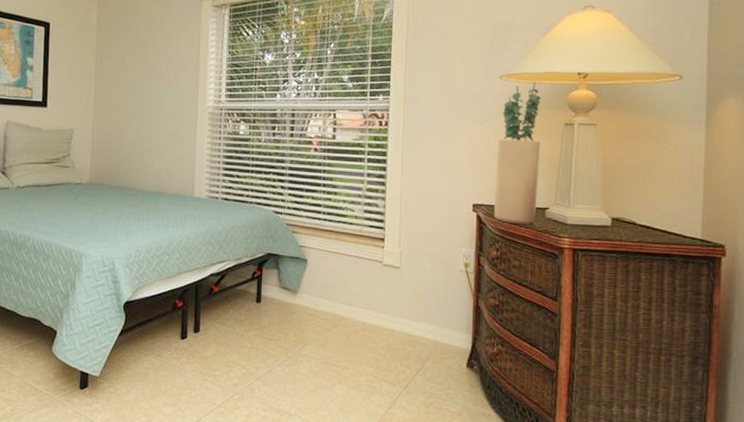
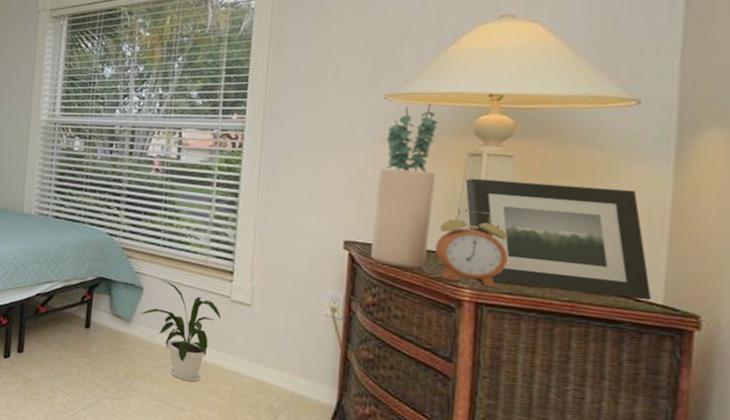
house plant: none [306,251,376,343] -> present [140,279,222,383]
alarm clock: none [542,172,595,236] -> present [434,210,508,288]
picture frame: none [563,144,694,236] -> present [465,178,652,301]

